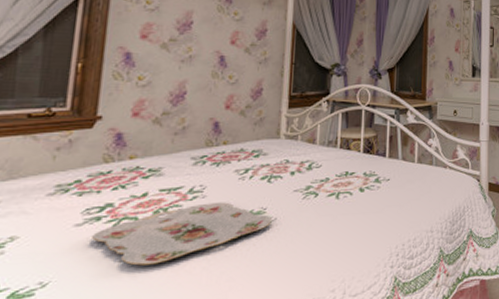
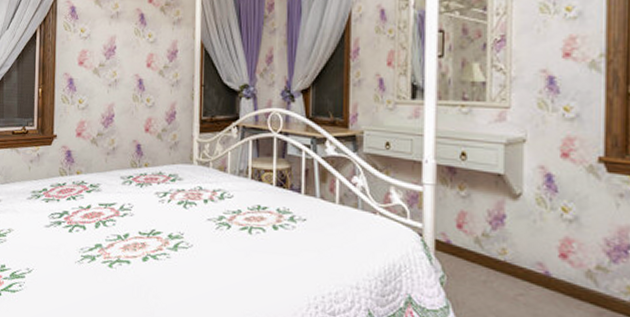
serving tray: present [92,202,272,266] -> none [56,221,189,270]

